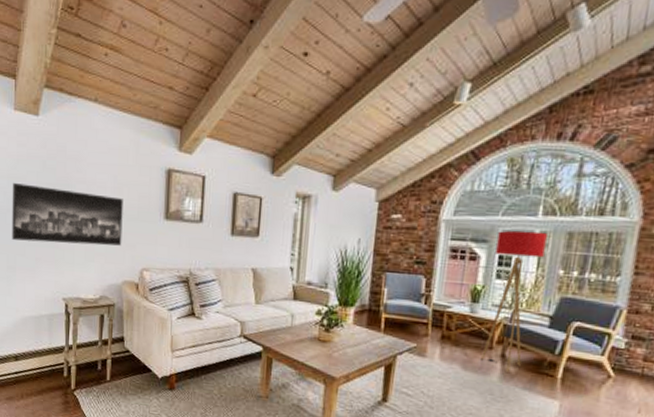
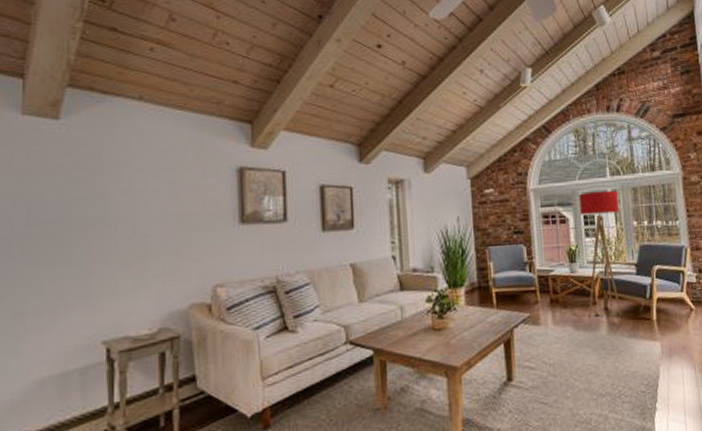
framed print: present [12,183,123,246] -> none [18,202,185,277]

